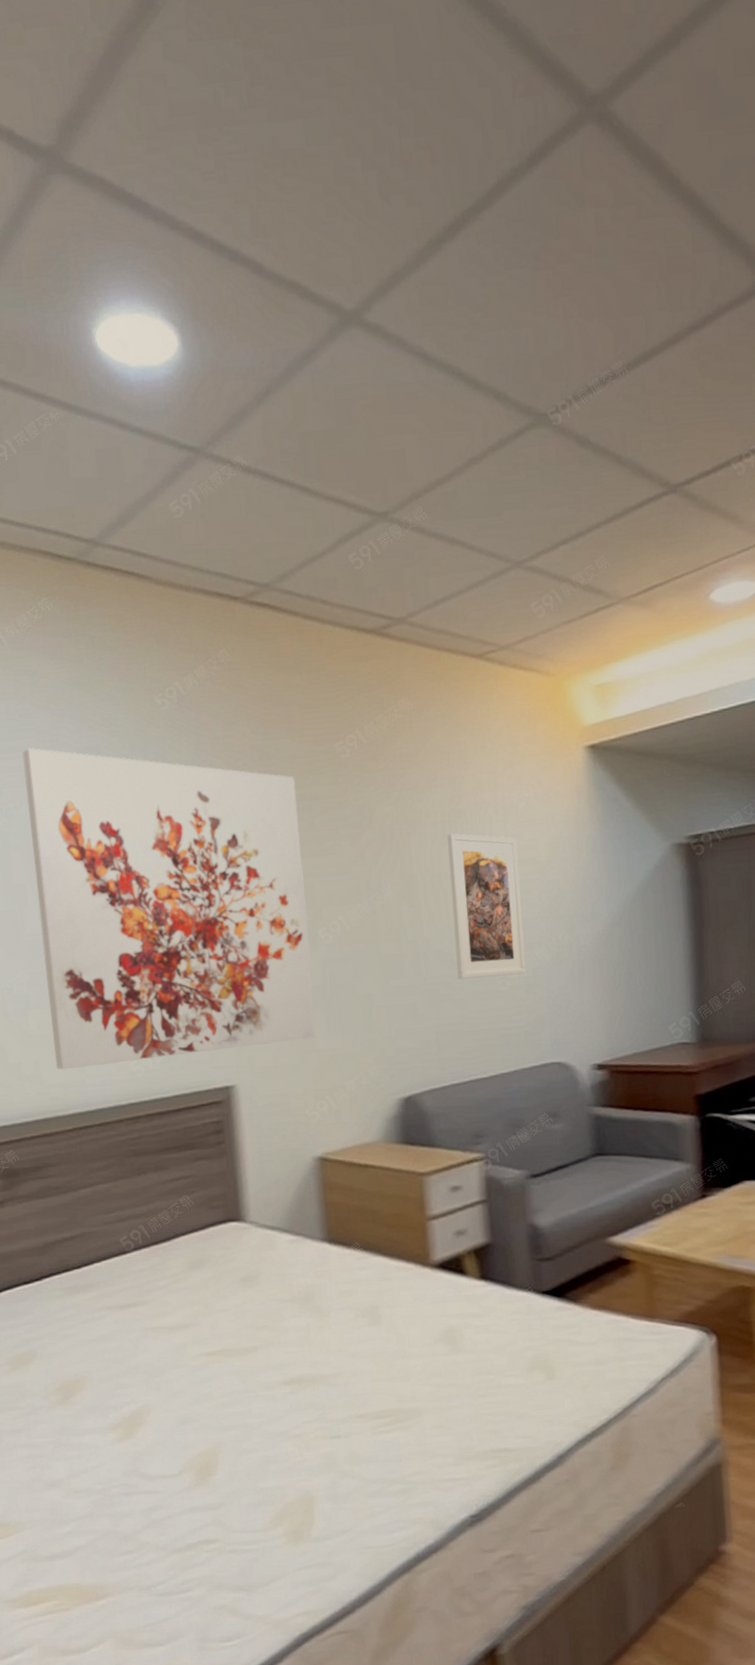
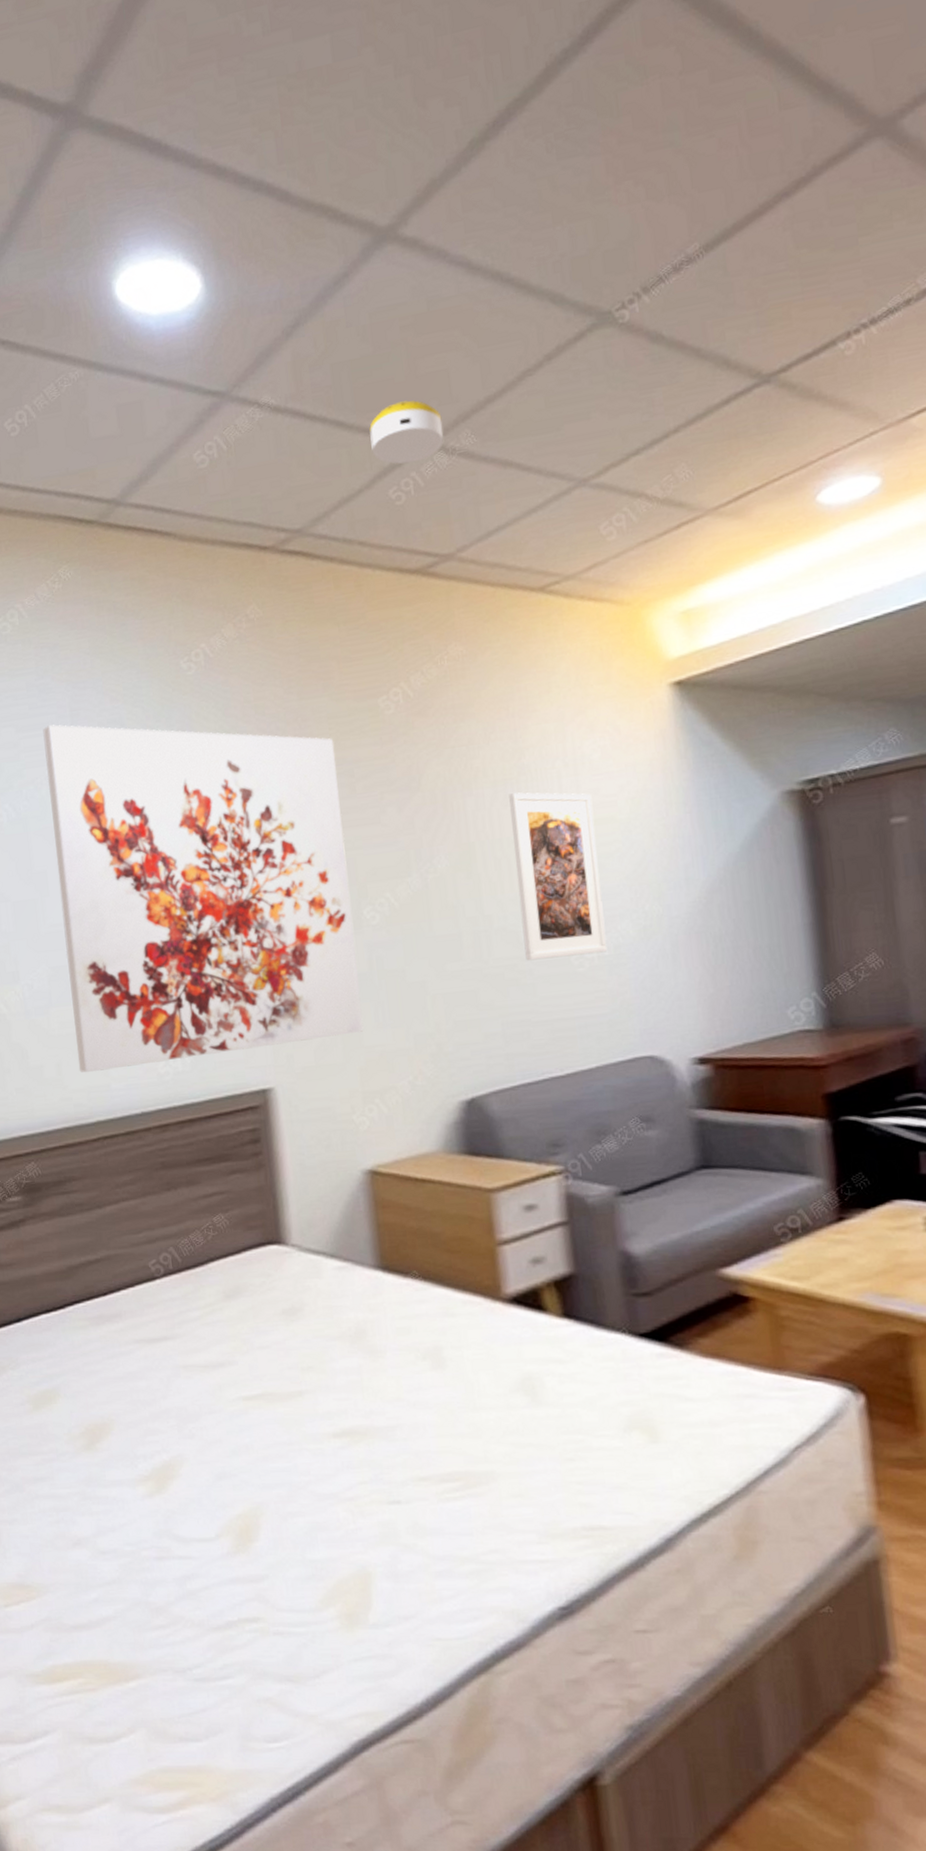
smoke detector: none [332,474,399,533] -> present [369,400,445,464]

